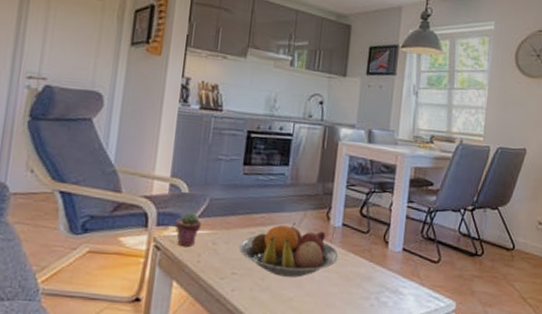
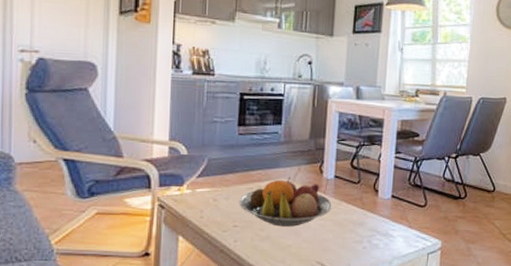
potted succulent: present [175,212,201,247] -> none [177,172,201,204]

